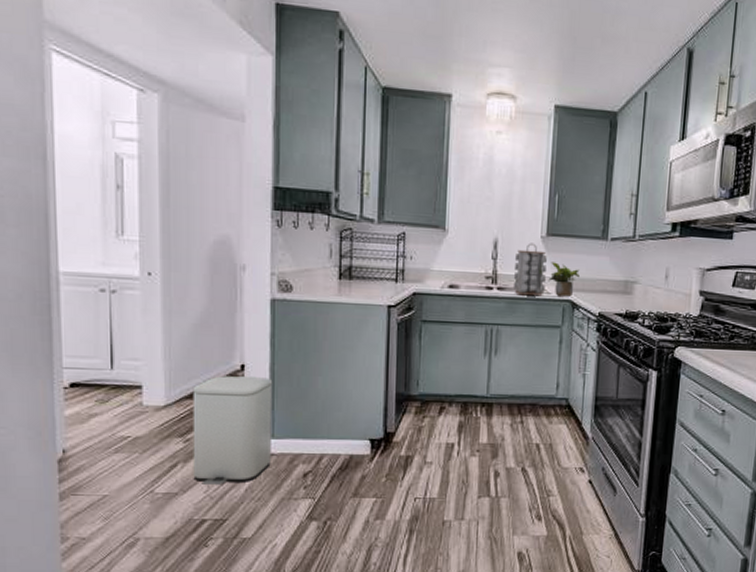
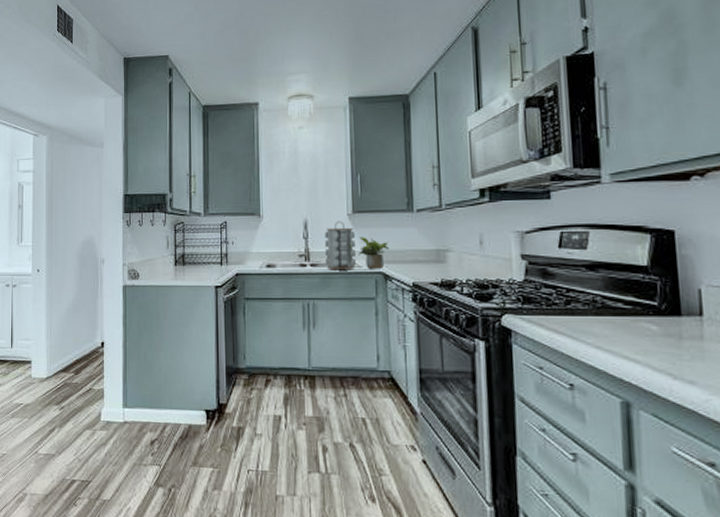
pedal bin: present [192,375,273,486] -> none [66,351,126,450]

